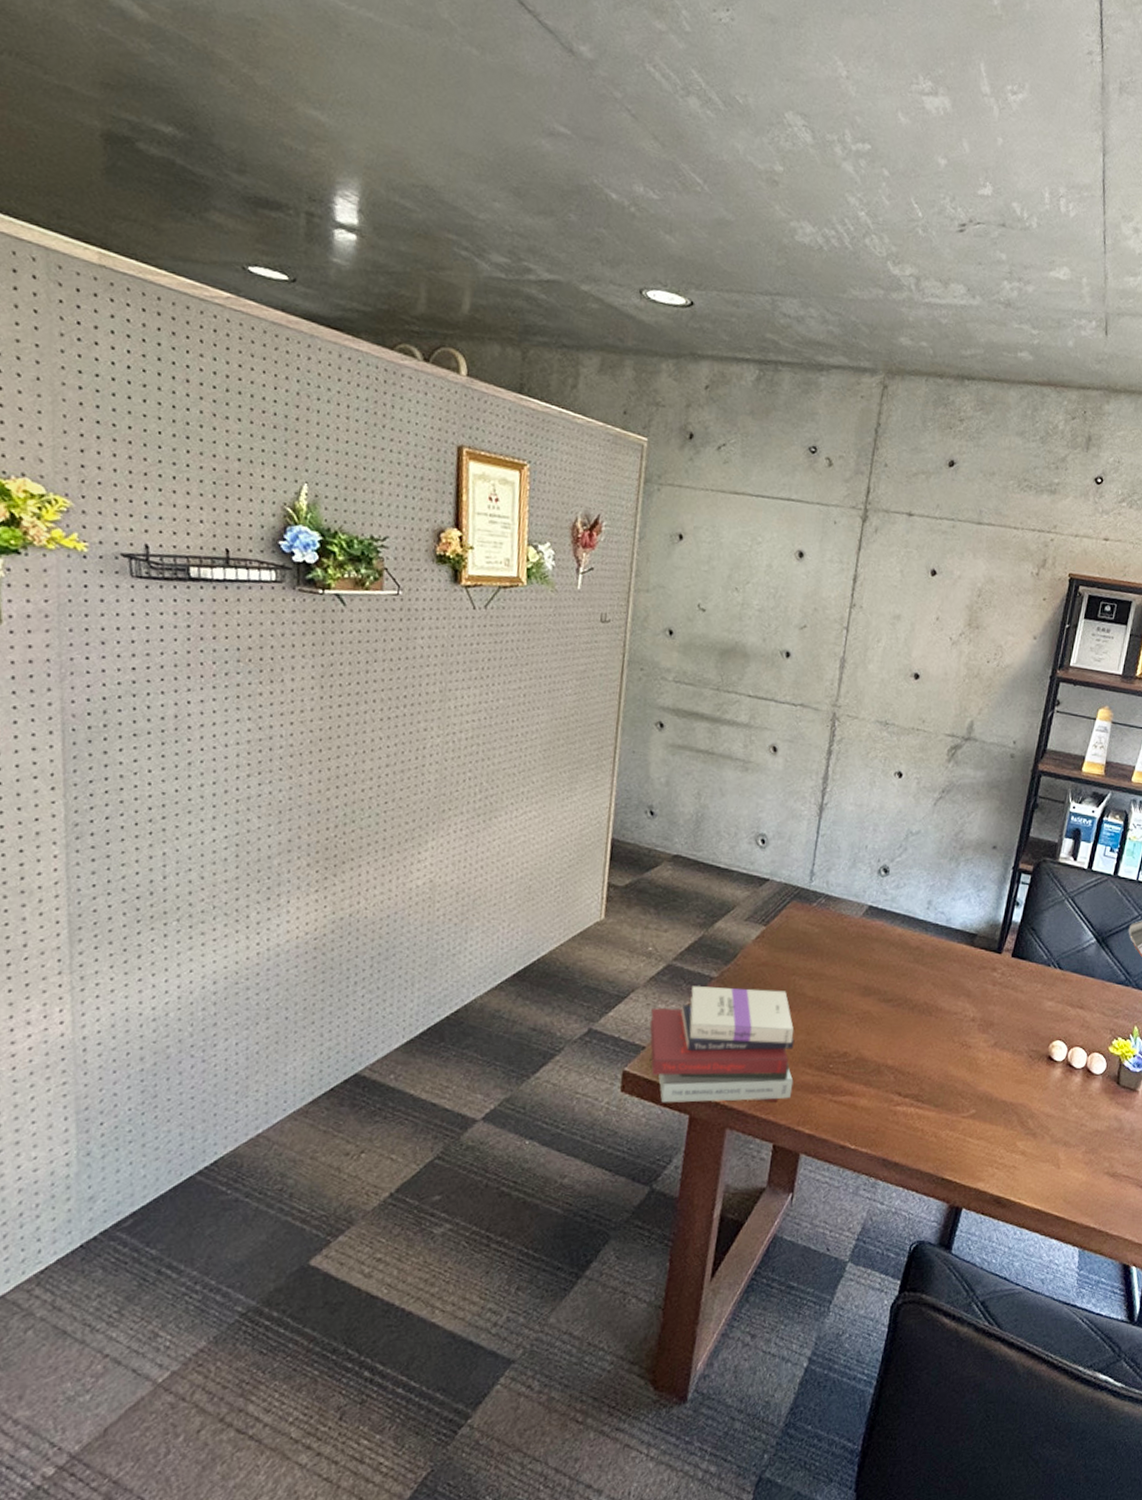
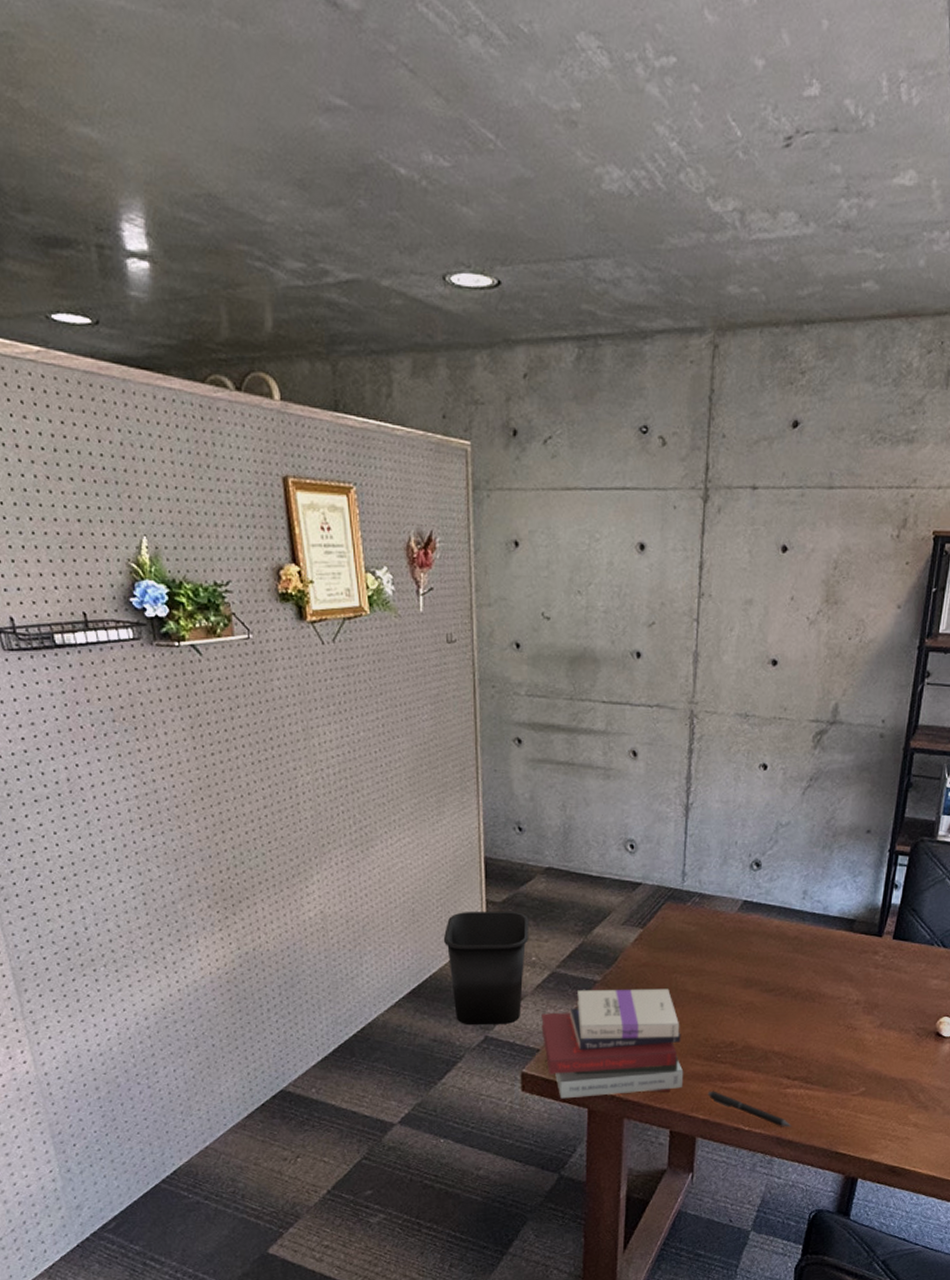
waste bin: none [557,893,650,1017] -> present [443,911,529,1024]
pen: none [816,1103,899,1148] -> present [707,1091,792,1127]

